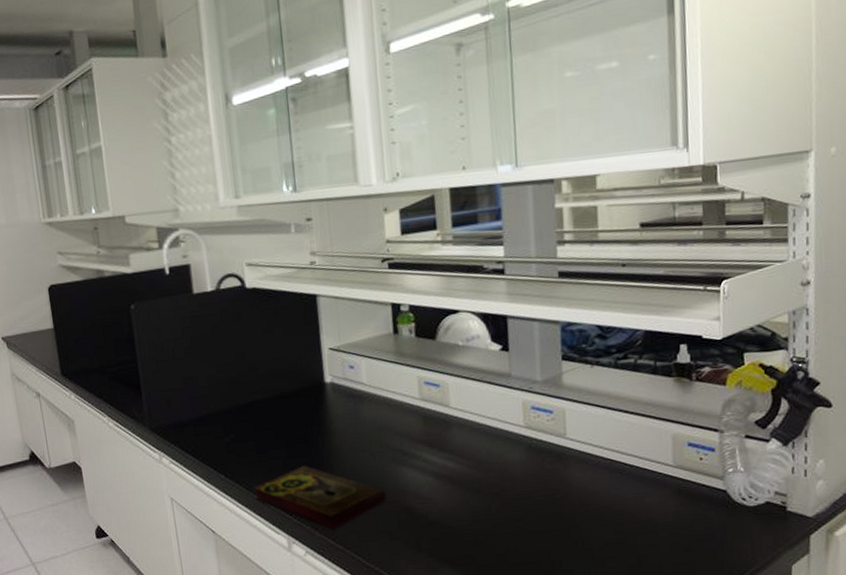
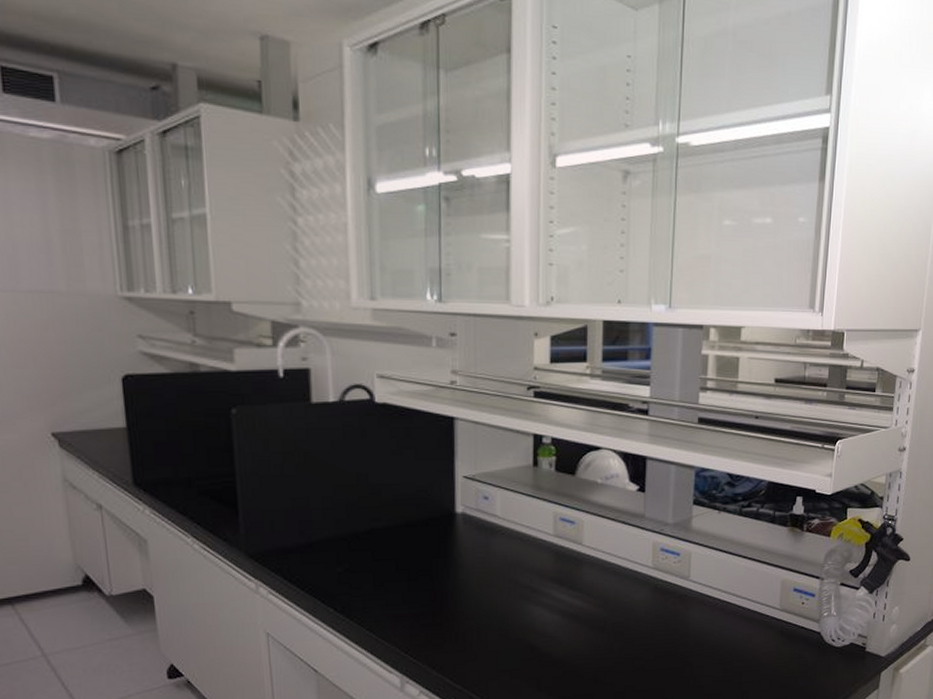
book: present [253,466,386,530] -> none [366,601,510,669]

